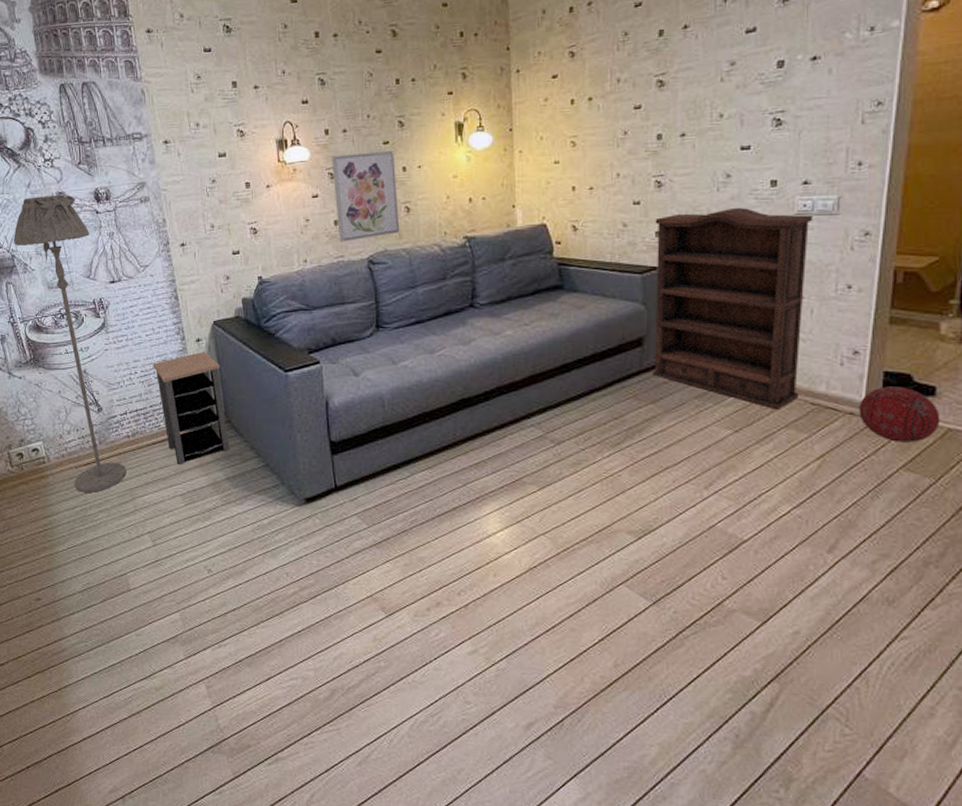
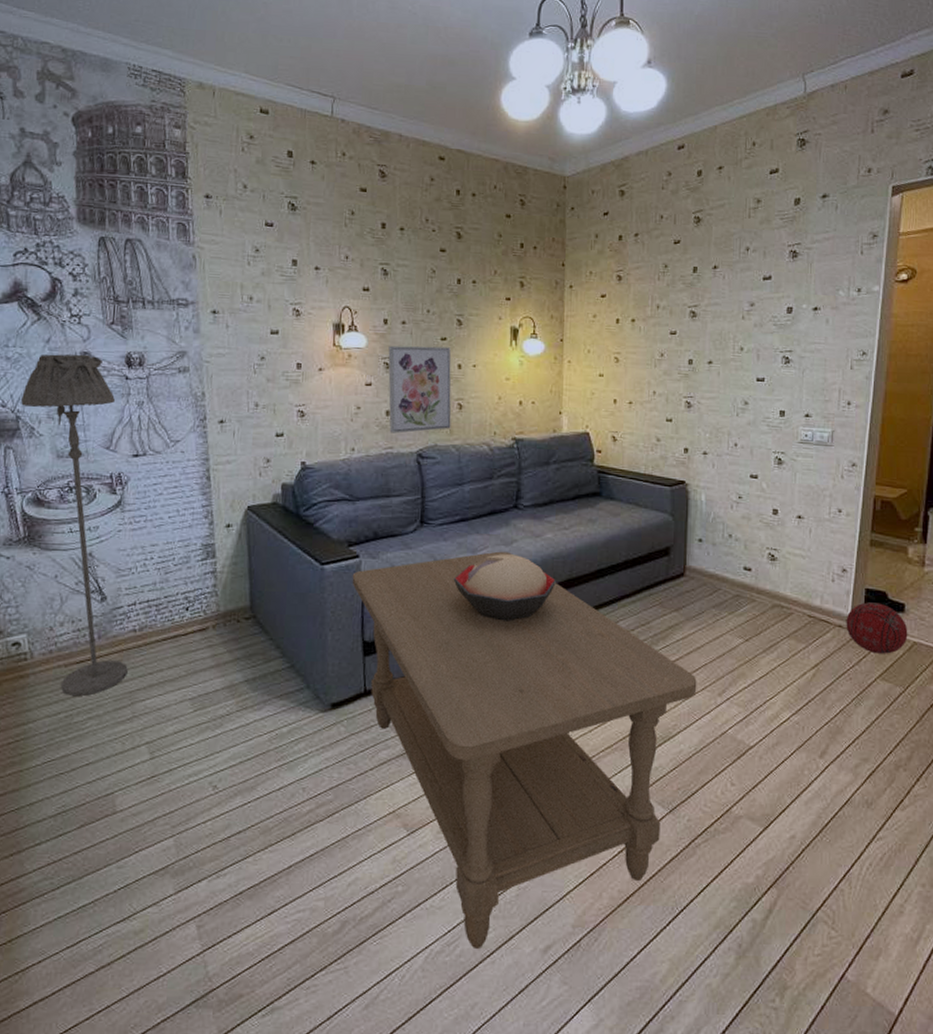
side table: present [153,351,230,466] -> none [173,537,252,665]
coffee table: none [315,351,680,721] -> present [352,551,697,948]
decorative bowl: none [413,353,520,419] -> present [453,554,557,621]
bookshelf: present [652,207,812,409] -> none [676,432,812,621]

